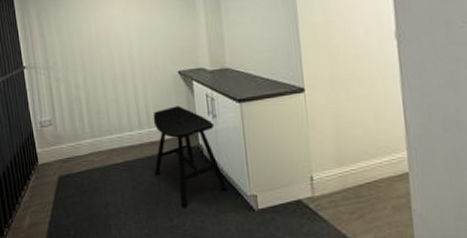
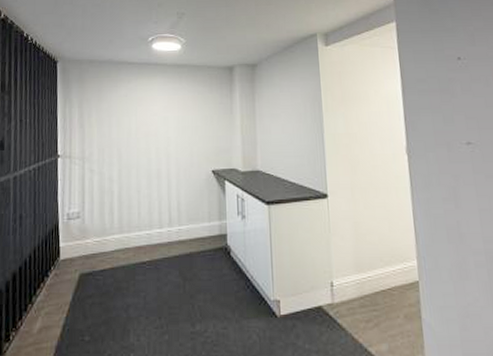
stool: present [153,106,229,210] -> none [180,204,253,314]

